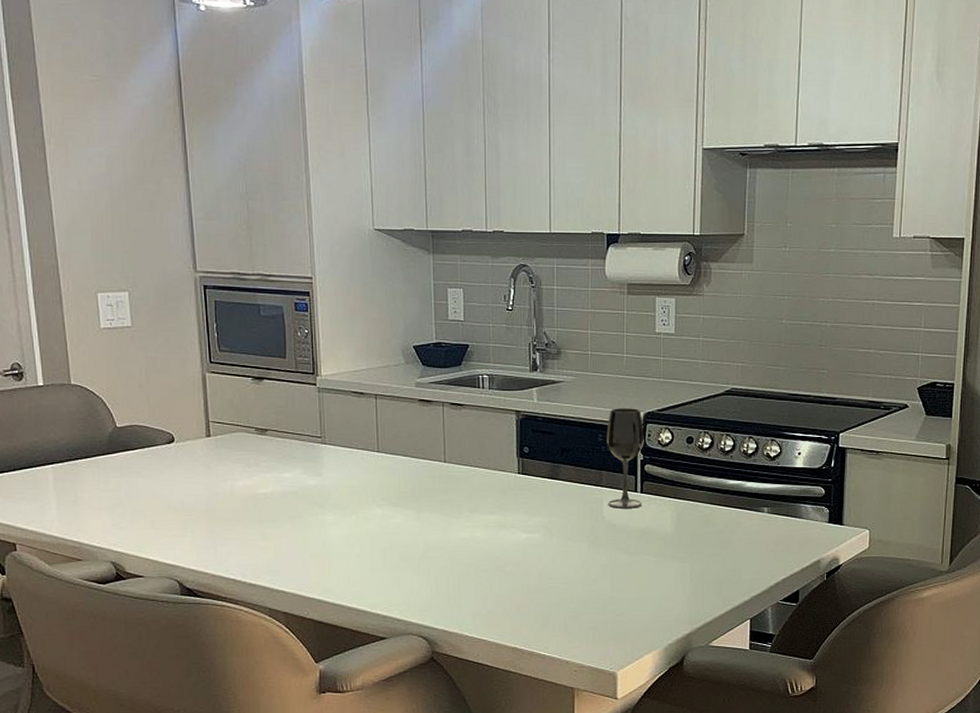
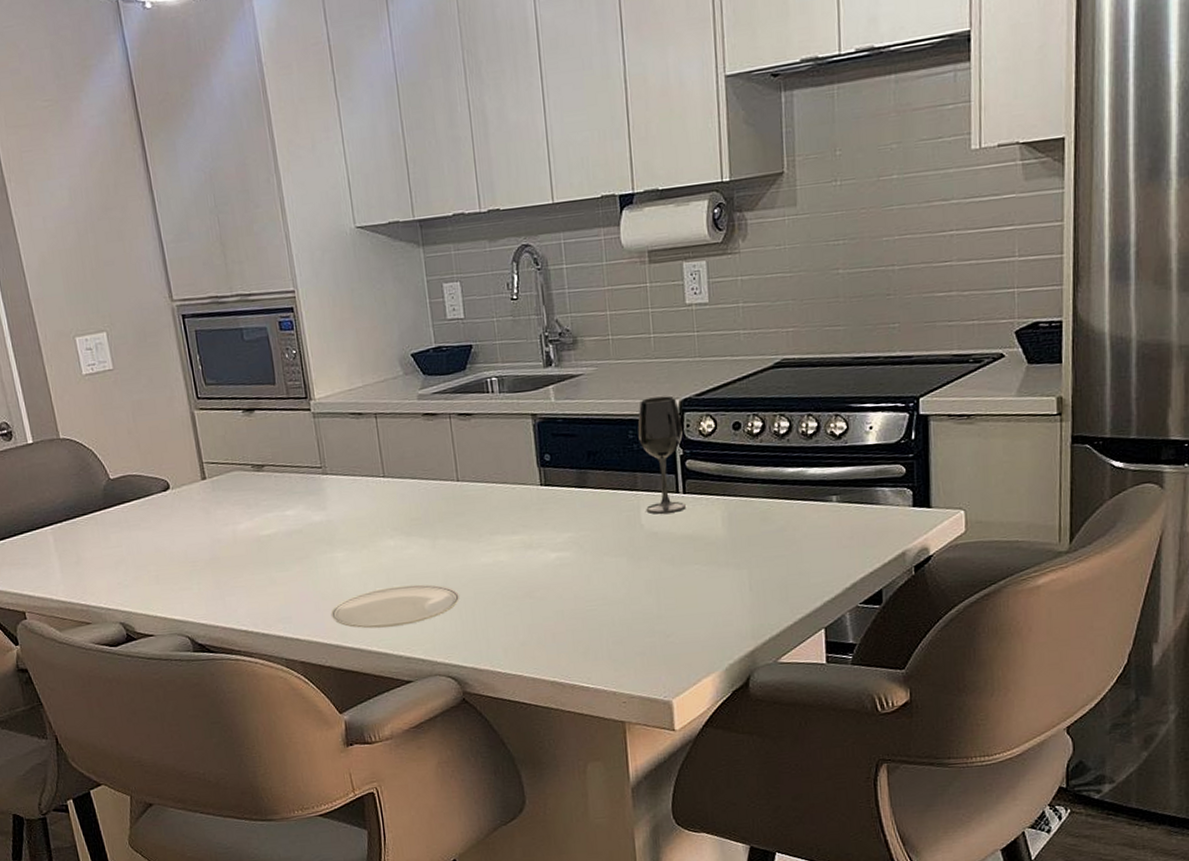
plate: none [316,551,438,587] -> present [330,584,460,629]

